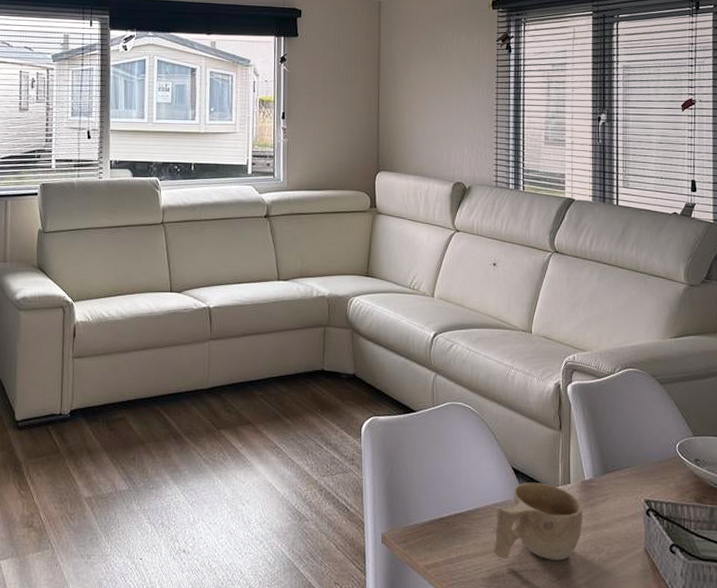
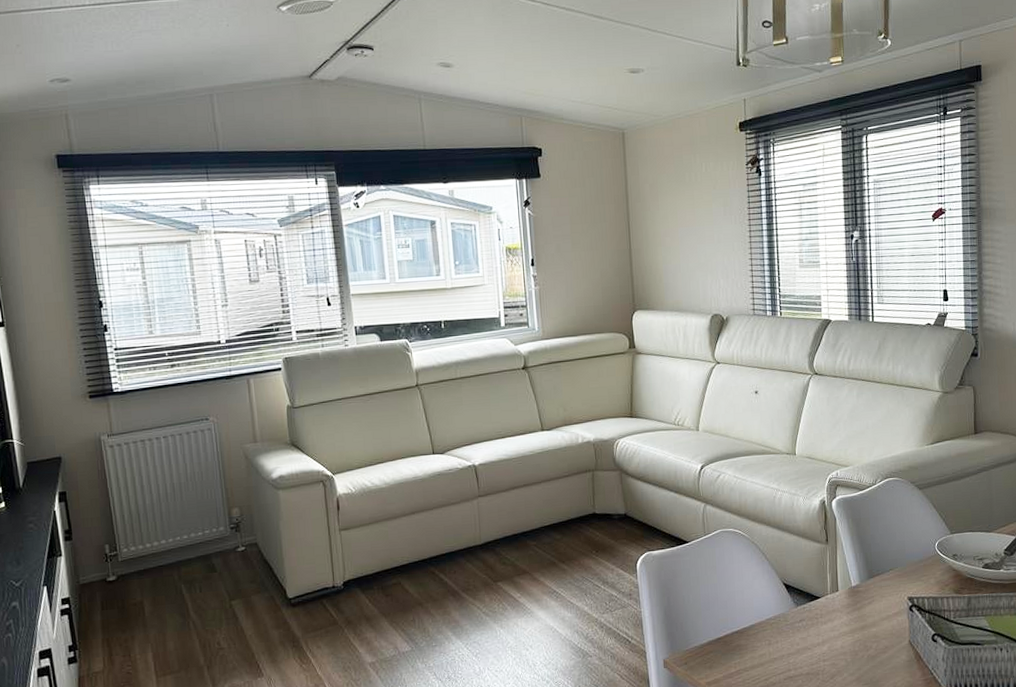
cup: present [494,482,583,561] -> none [770,594,852,667]

